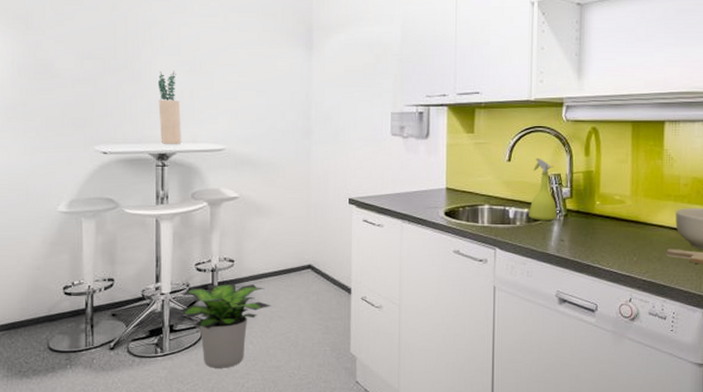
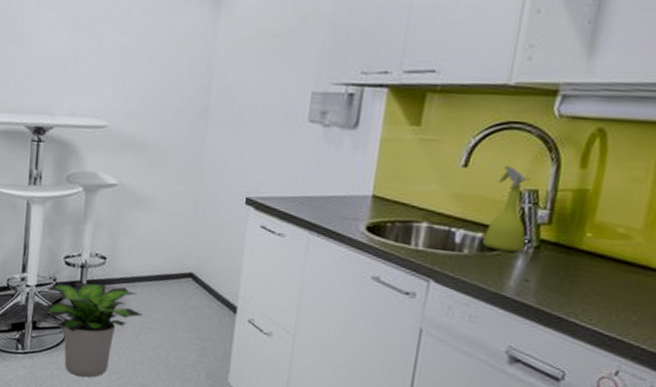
vase: present [157,70,182,144] -> none [38,29,63,117]

